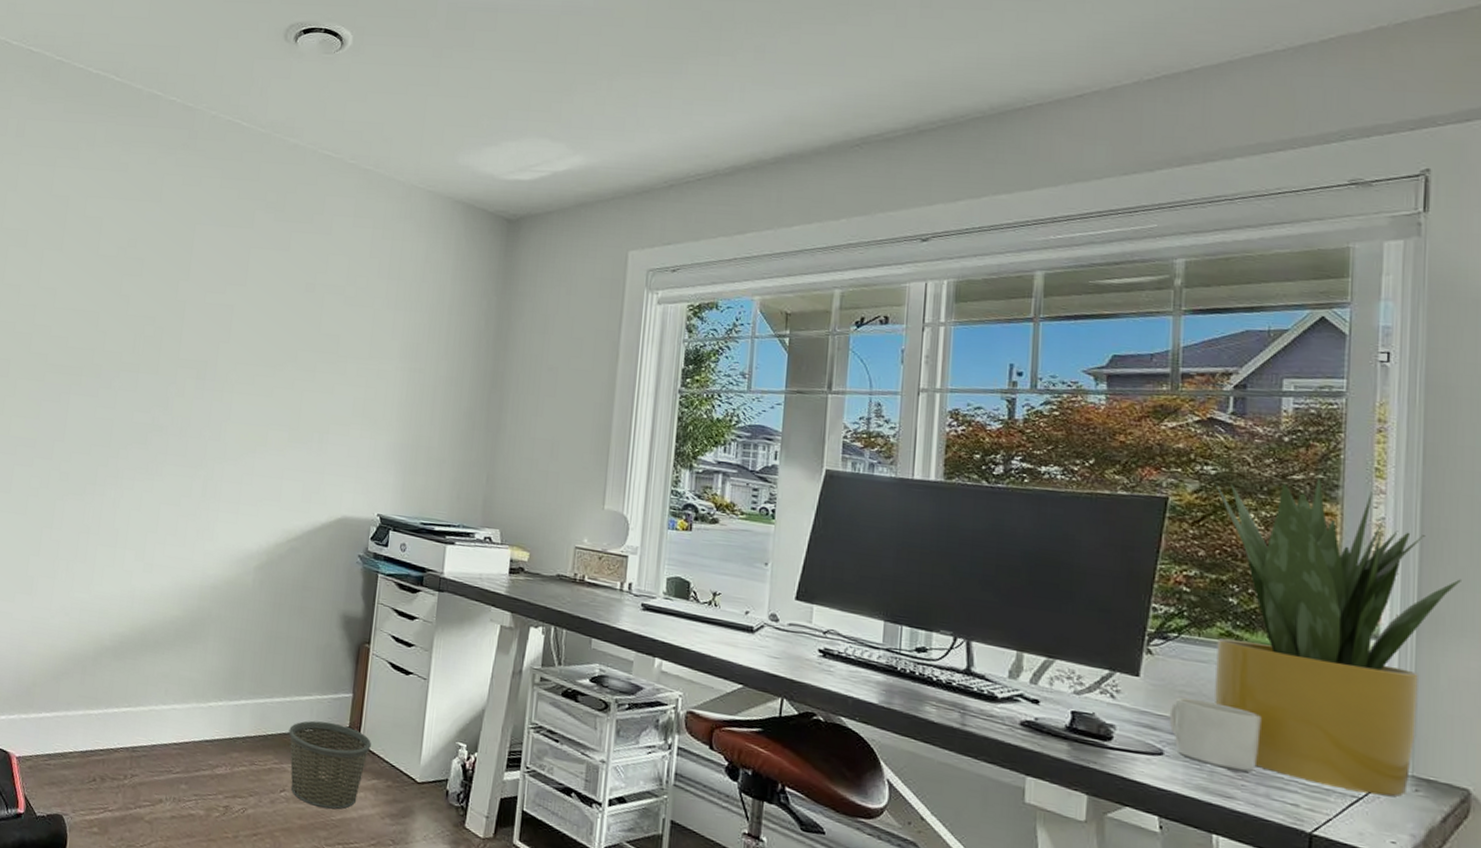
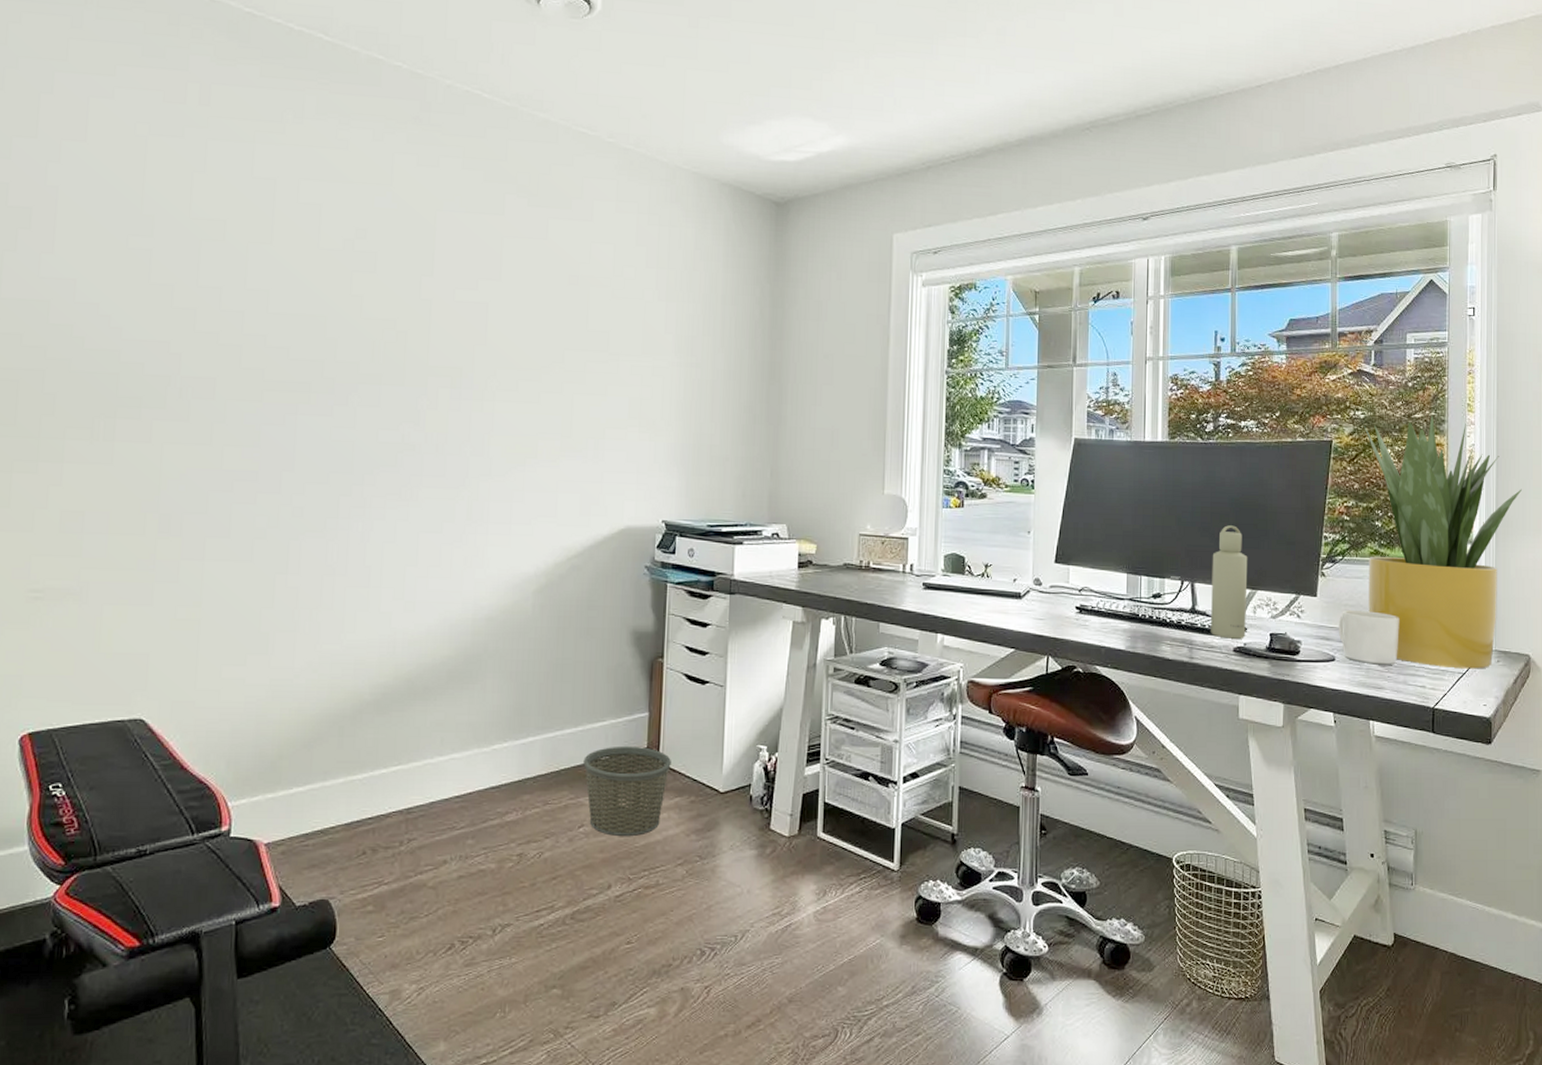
bottle: none [989,581,1044,712] -> present [1210,525,1248,639]

